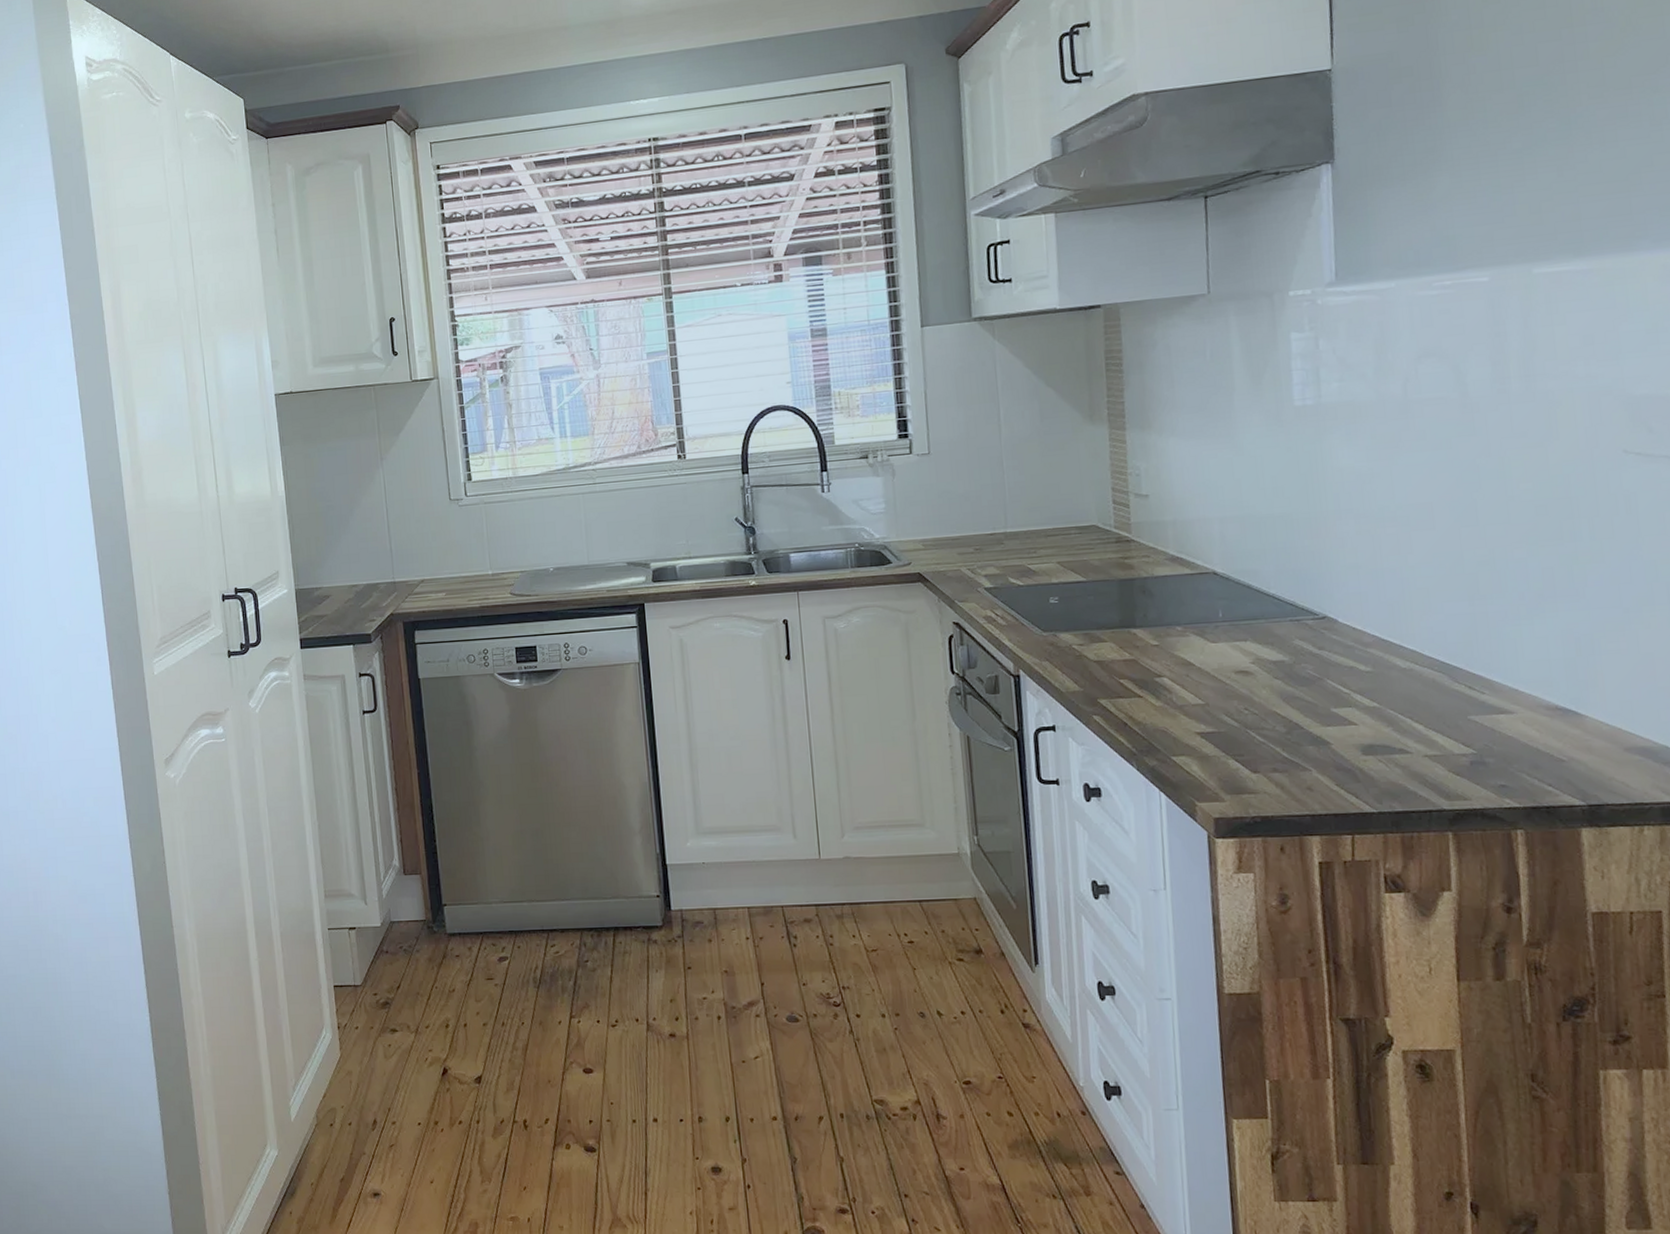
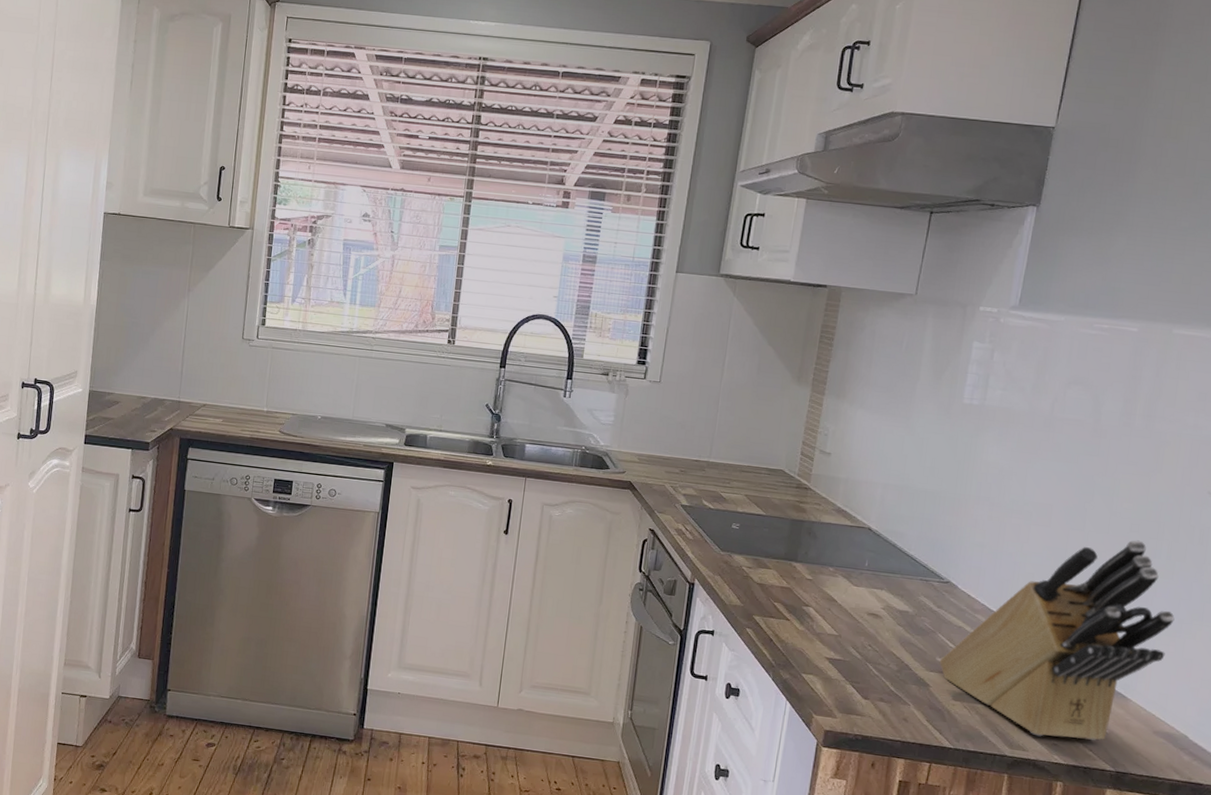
knife block: none [1335,524,1618,780] -> present [939,540,1175,741]

